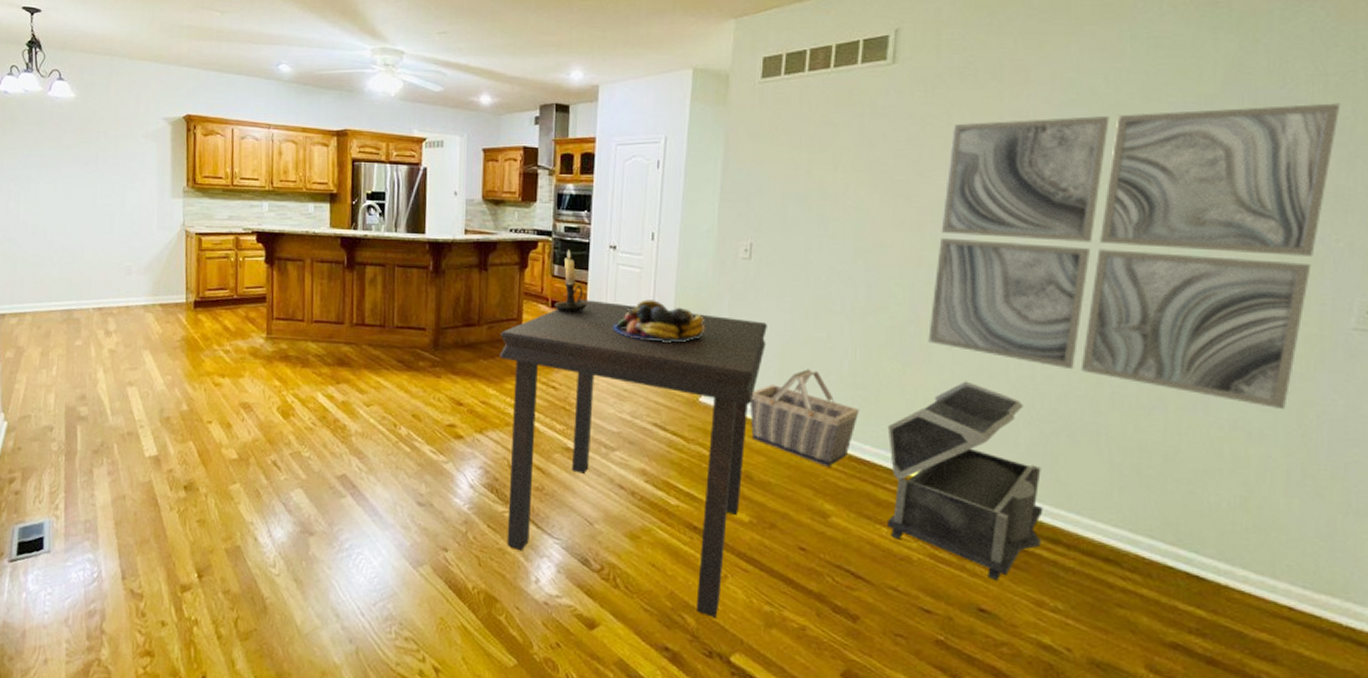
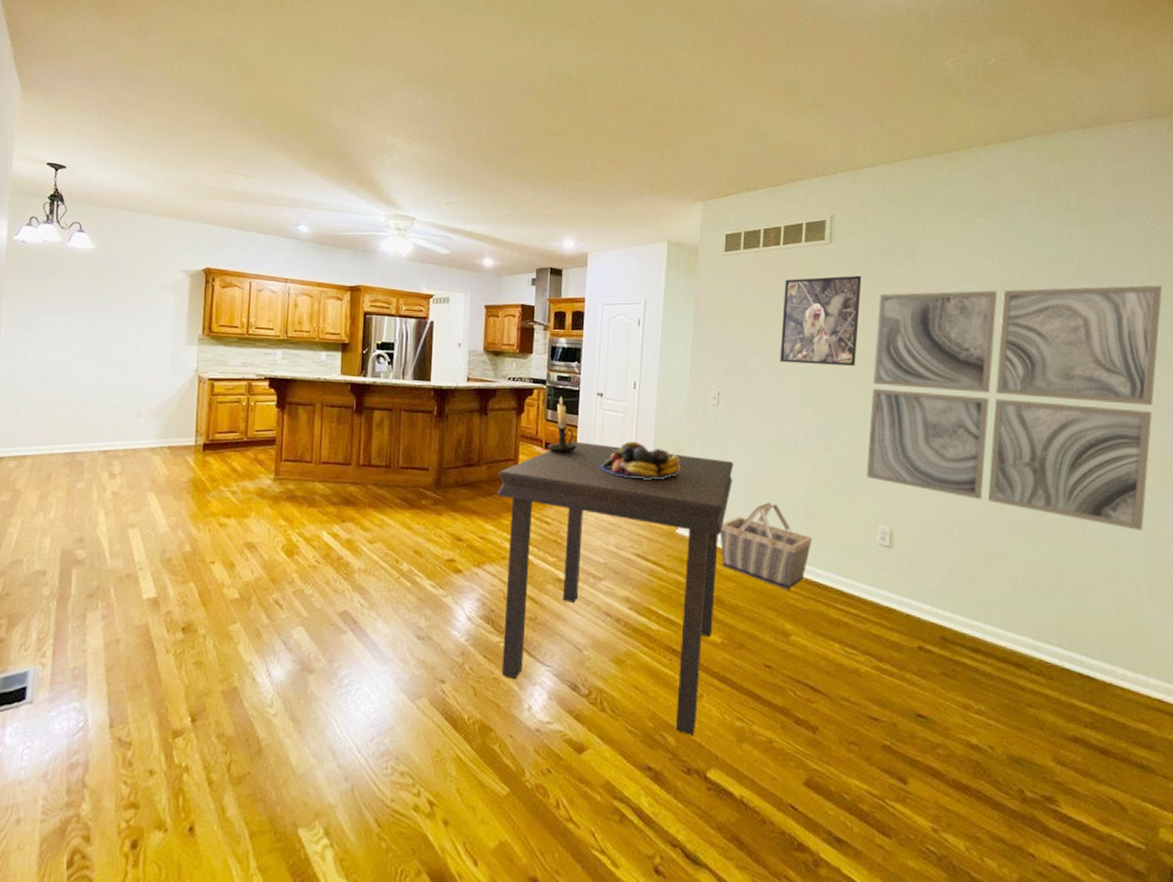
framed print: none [826,102,932,212] -> present [780,275,862,367]
treasure chest: present [887,381,1044,580] -> none [836,511,965,688]

